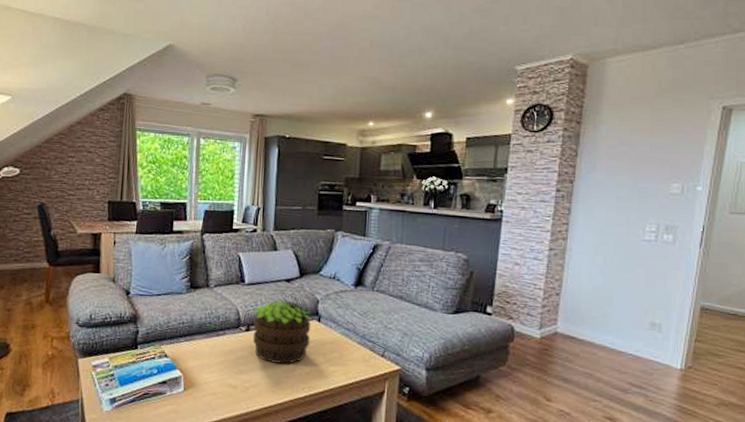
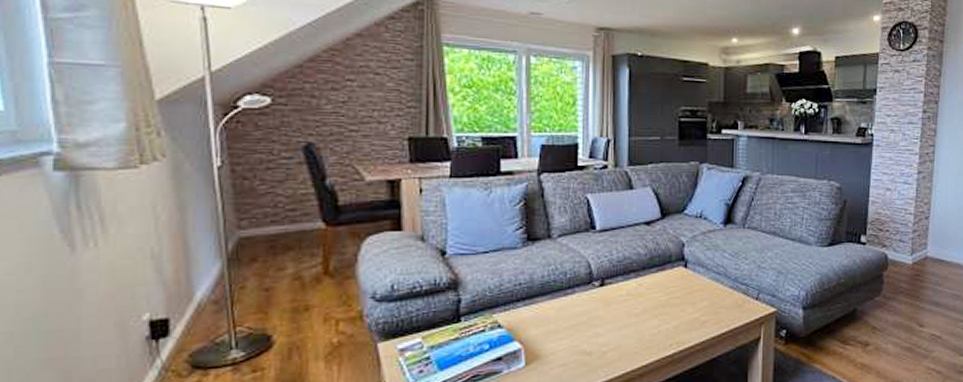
potted plant: present [253,300,312,364] -> none [607,247,677,320]

